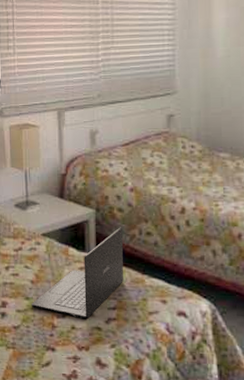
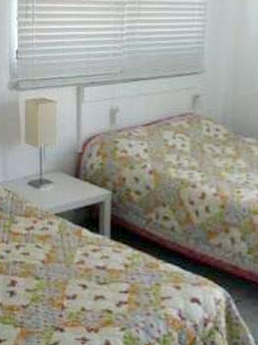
laptop: present [31,227,123,320] -> none [41,210,139,302]

